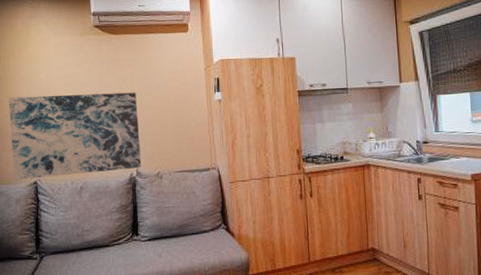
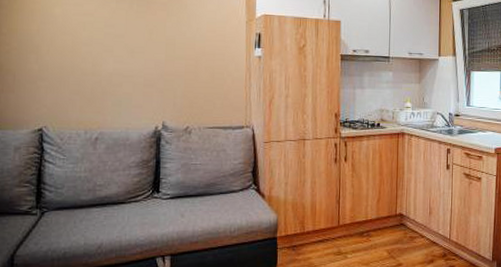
wall art: present [8,92,142,179] -> none [12,31,169,125]

